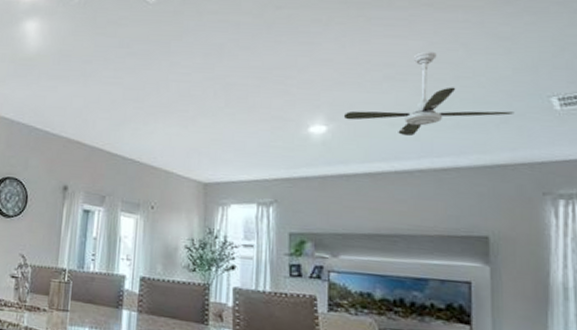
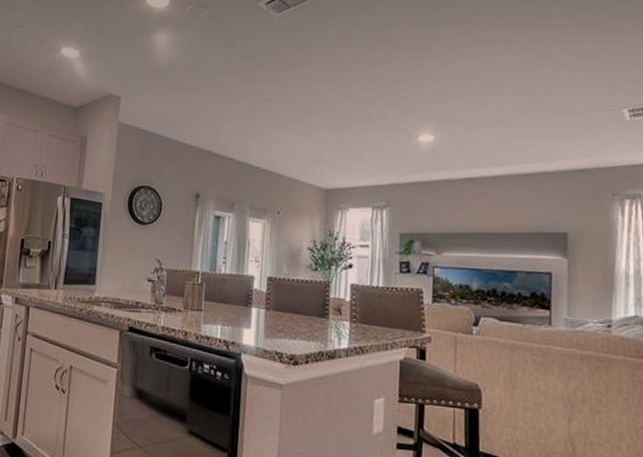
ceiling fan: present [343,51,515,137] -> none [448,66,593,145]

